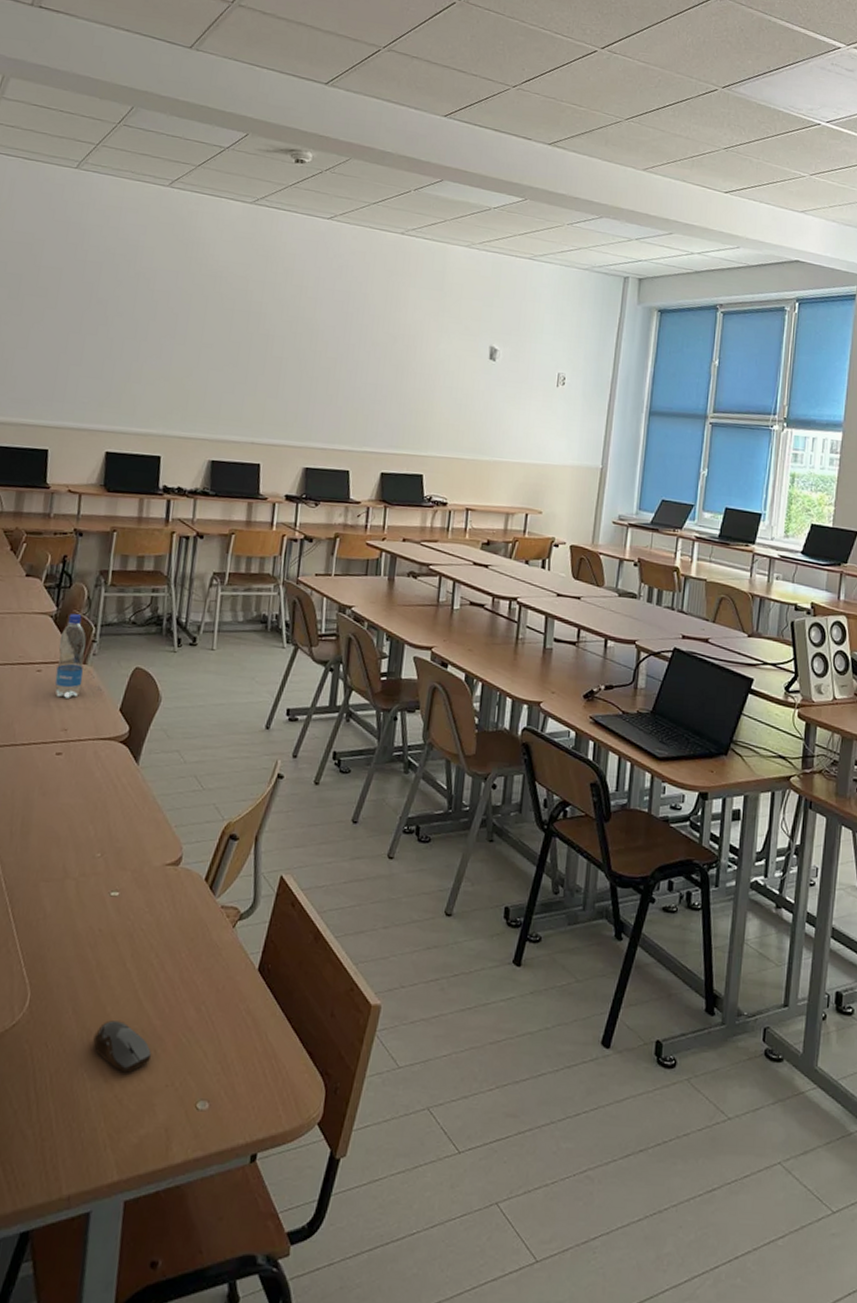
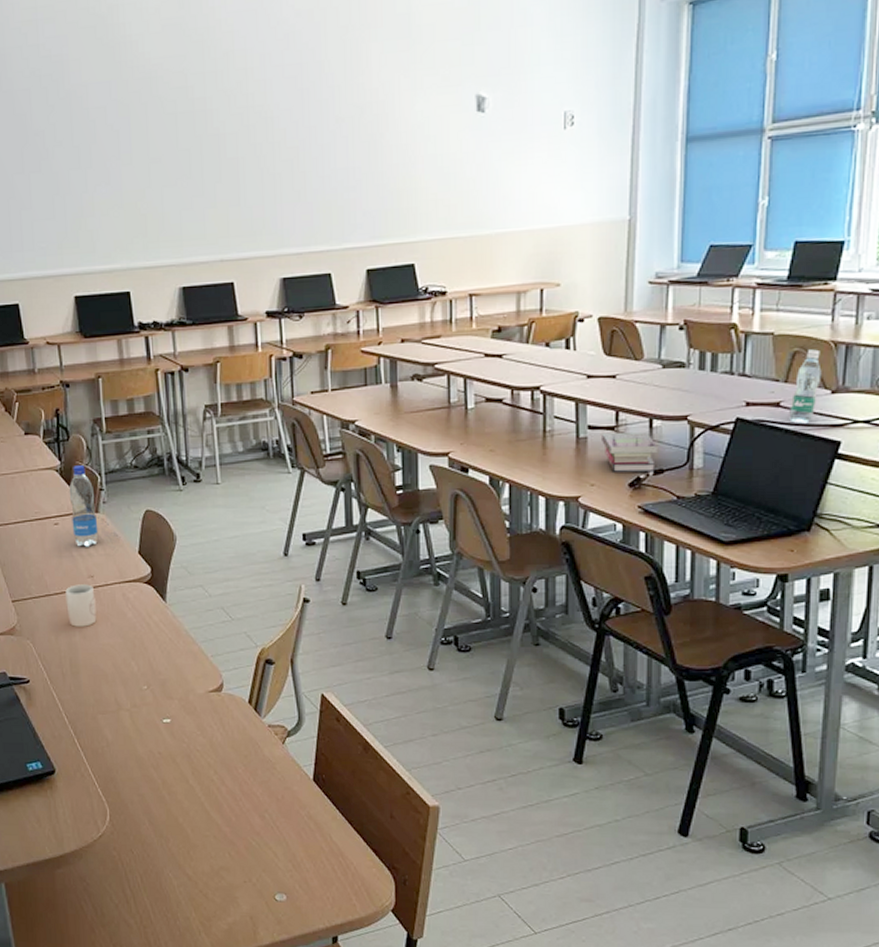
mug: none [30,736,65,783] -> present [65,584,97,627]
computer mouse: present [93,1020,152,1073] -> none [172,829,227,872]
books: none [564,647,610,688] -> present [602,432,657,473]
bottle: none [715,597,741,660] -> present [789,349,822,424]

